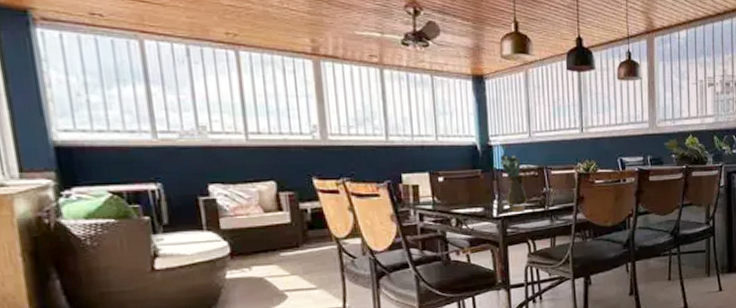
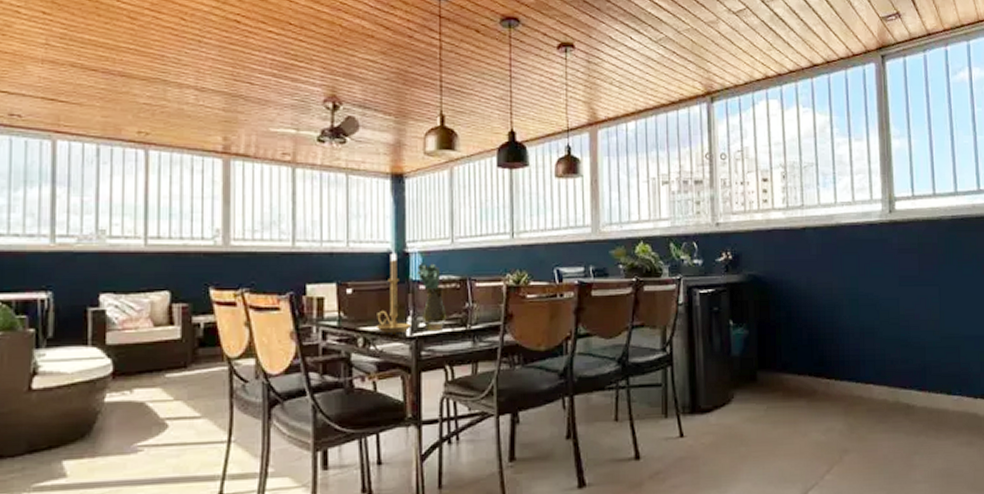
candle holder: none [466,145,498,215] -> present [377,252,411,334]

